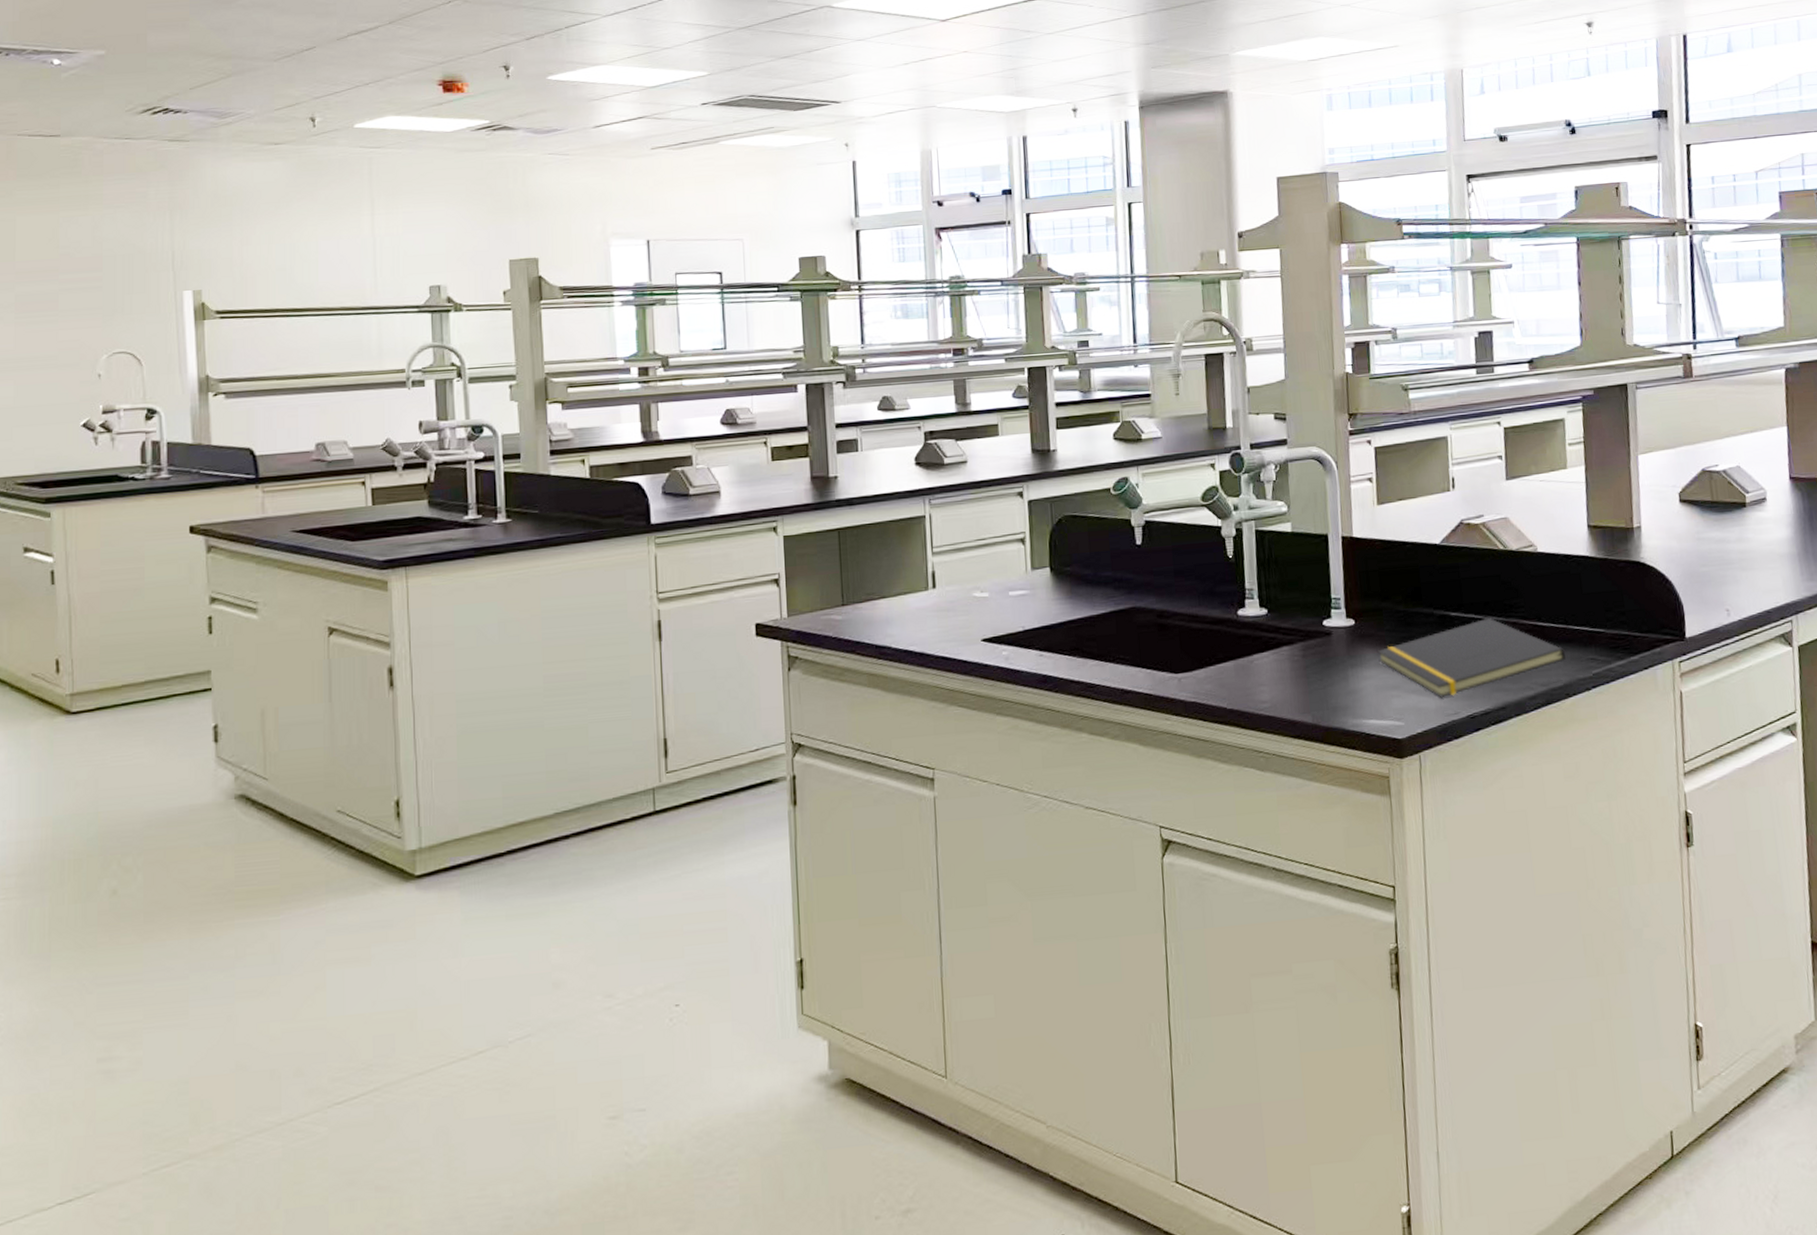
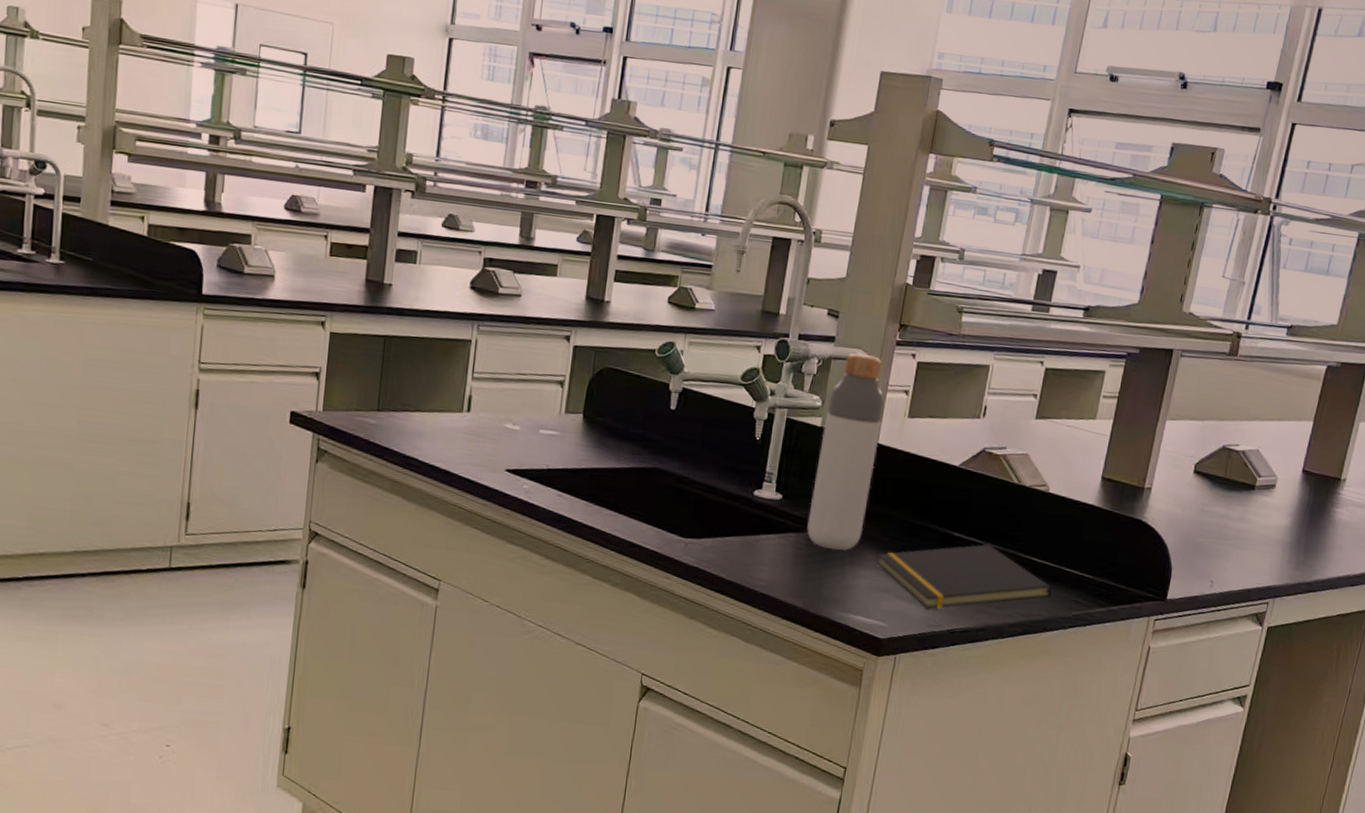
bottle: none [1294,449,1357,656] -> present [807,353,885,551]

